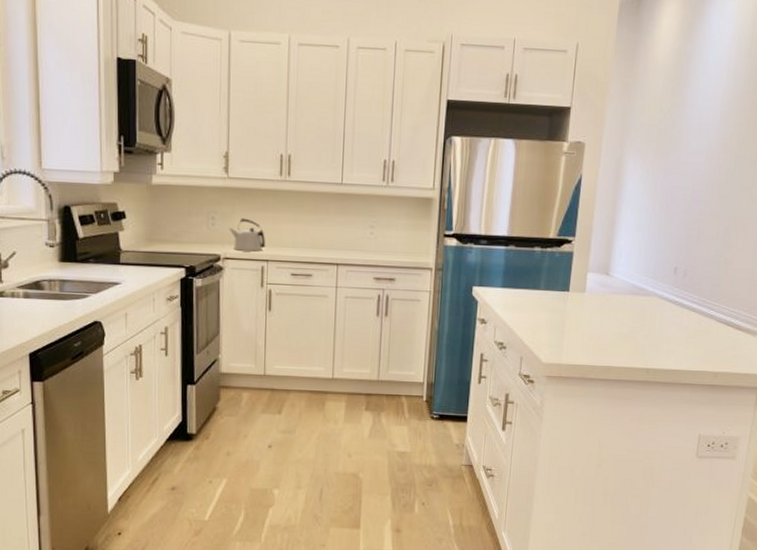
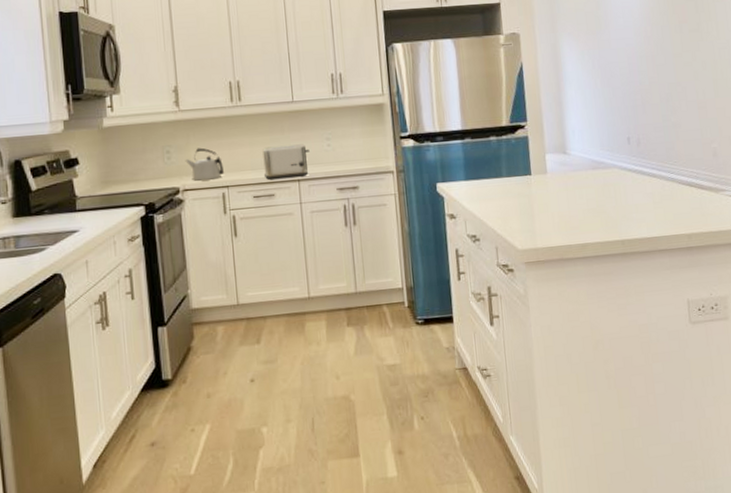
toaster: none [305,226,352,261] -> present [262,144,310,181]

